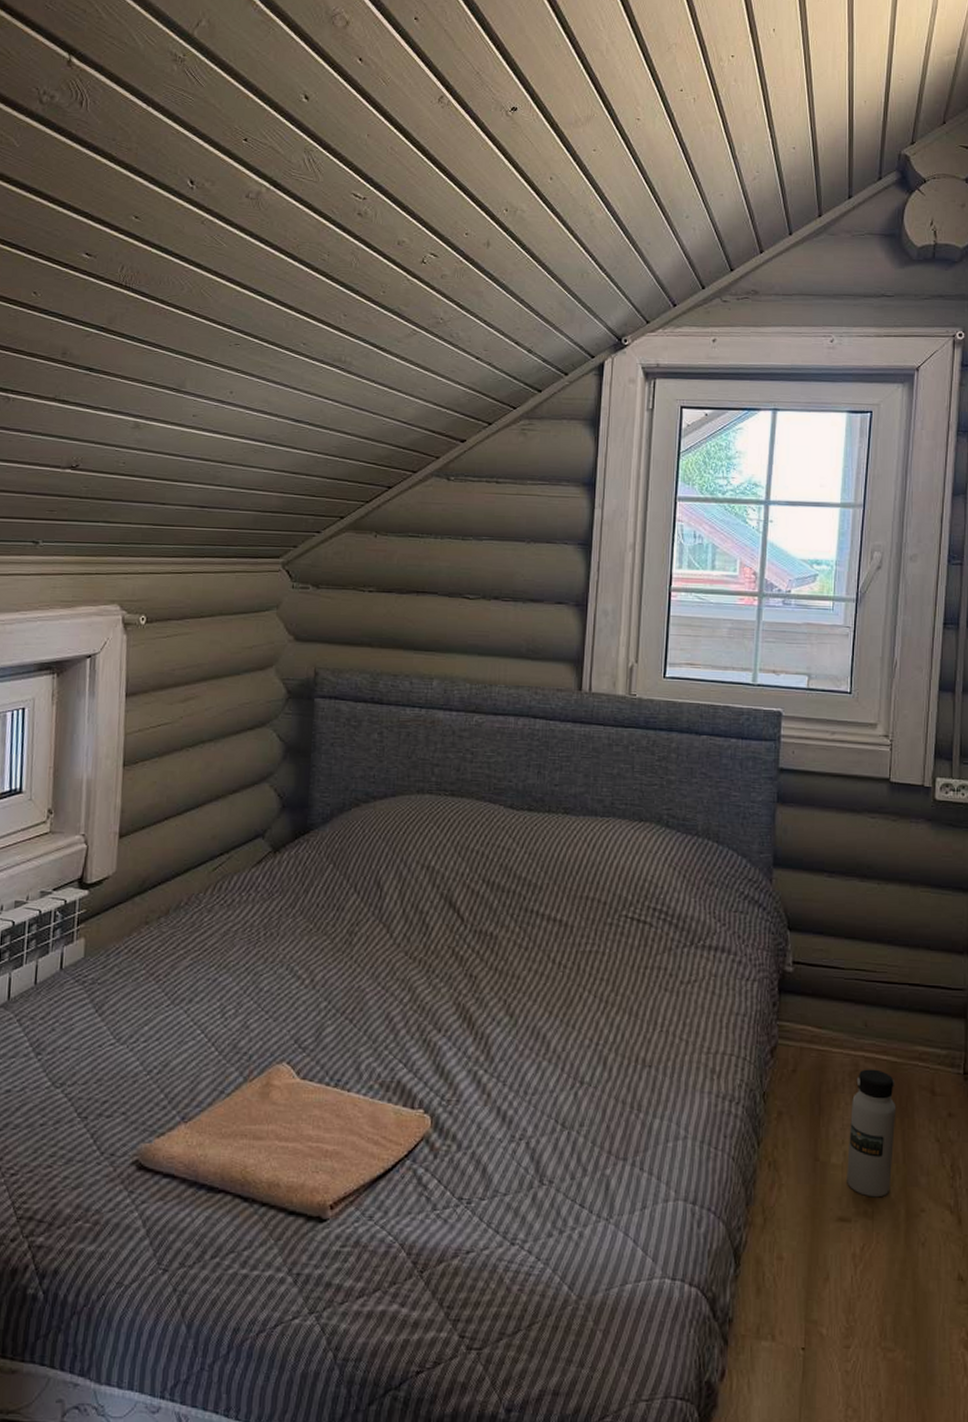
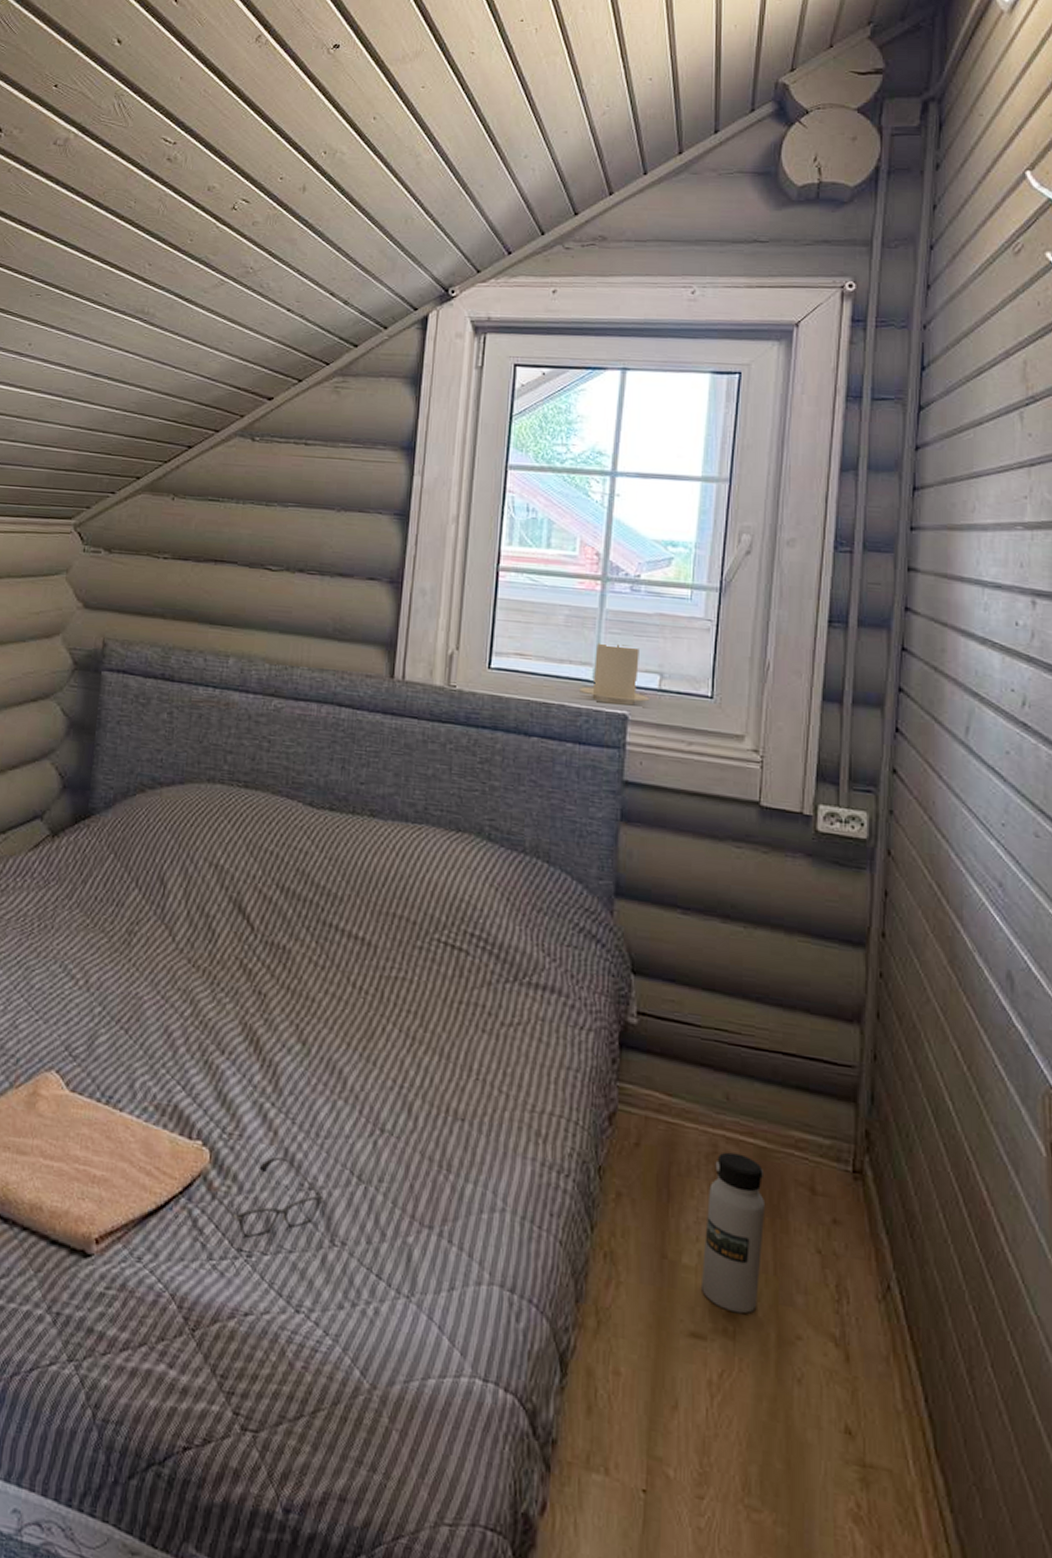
eyeglasses: none [413,1115,534,1187] -> present [189,1156,325,1238]
candle: none [741,651,799,704] -> present [579,643,649,706]

